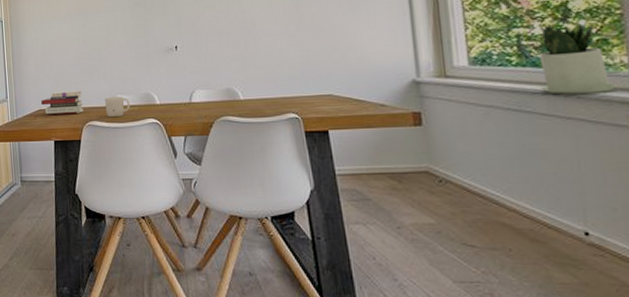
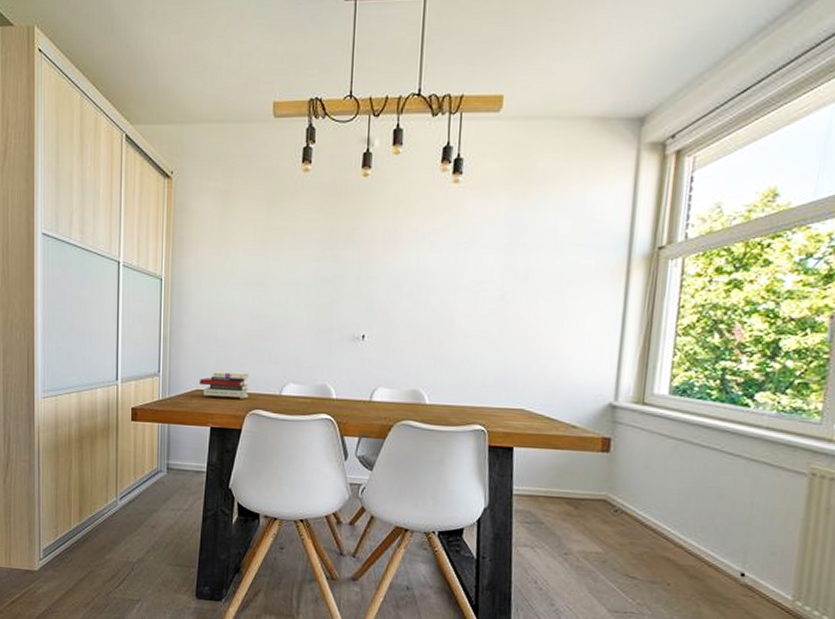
mug: present [105,96,131,118] -> none [274,384,303,409]
planter: present [538,20,617,95] -> none [733,361,806,438]

